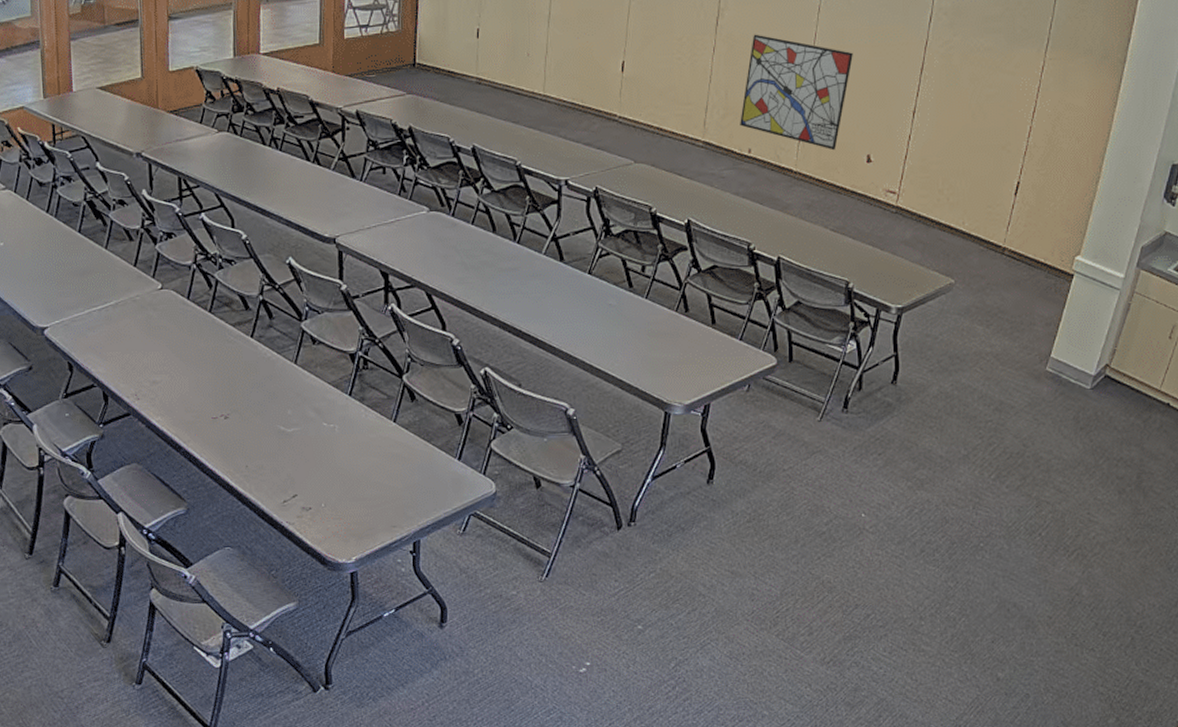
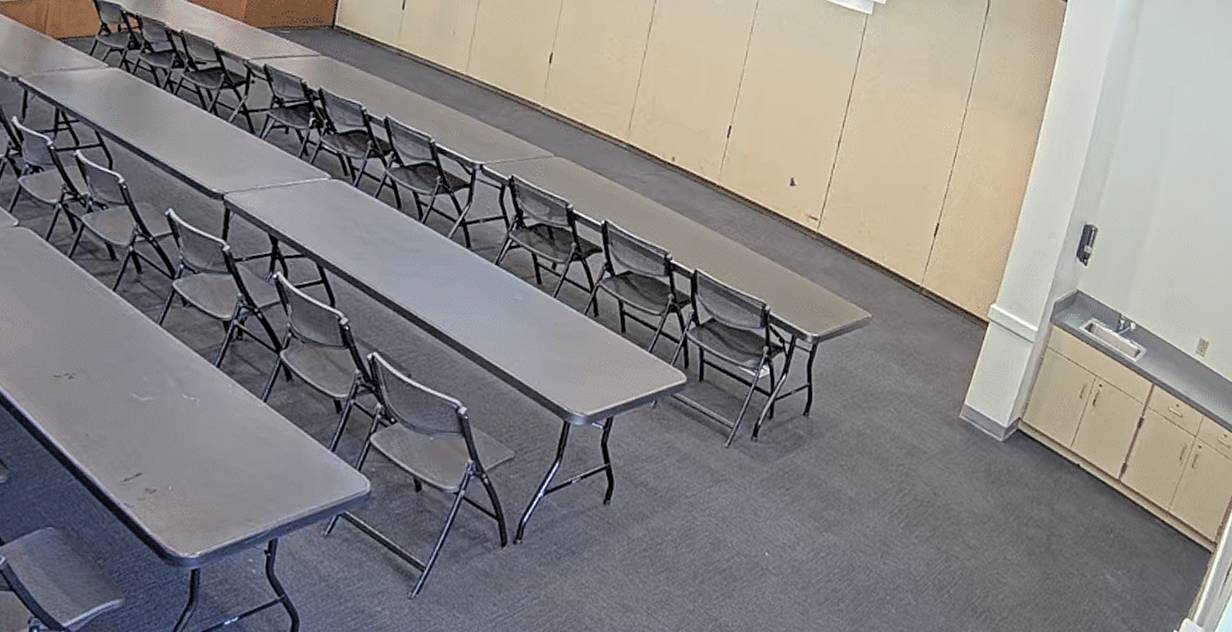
wall art: present [740,34,853,151] -> none [665,45,782,170]

